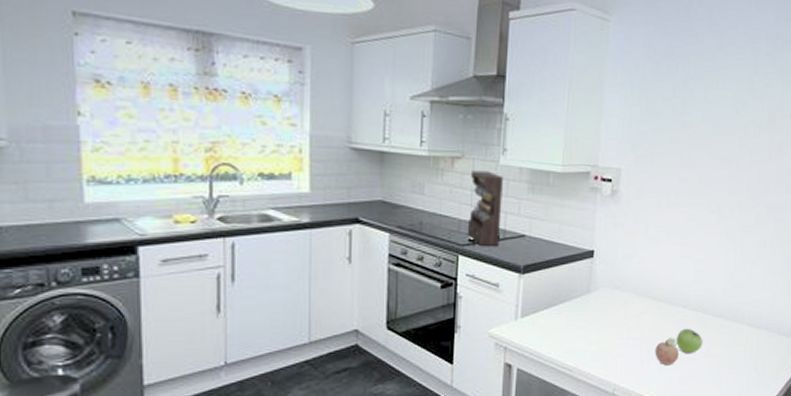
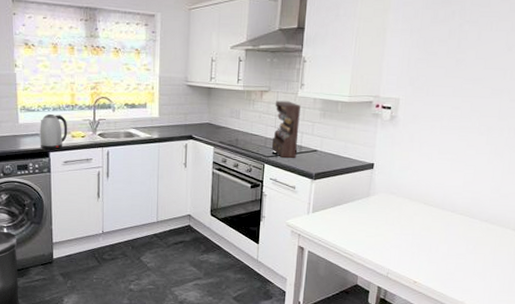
kettle: none [121,189,168,243] -> present [40,114,68,150]
fruit: present [655,338,679,366] -> none [424,236,447,258]
fruit: present [676,328,703,354] -> none [444,229,469,250]

